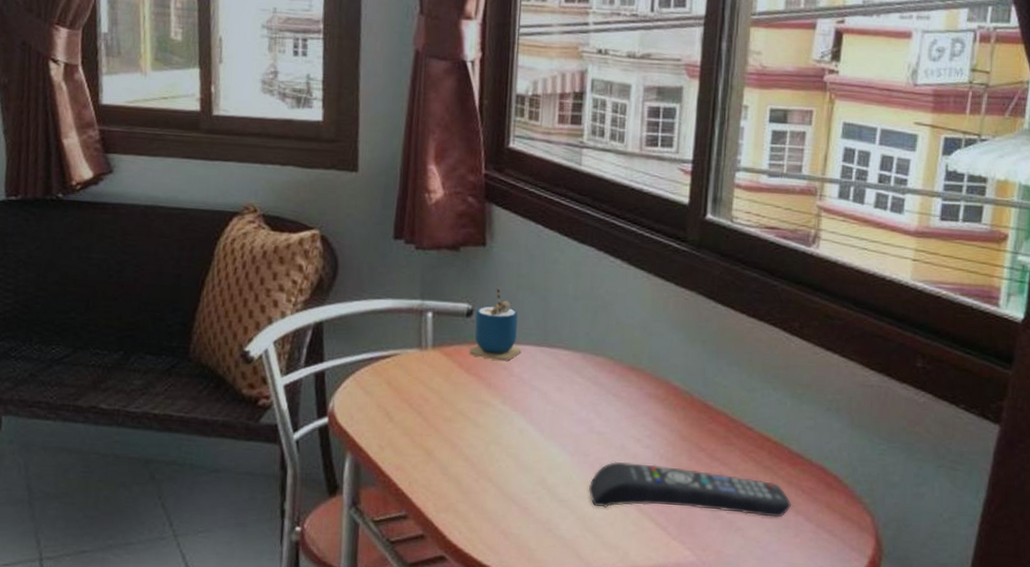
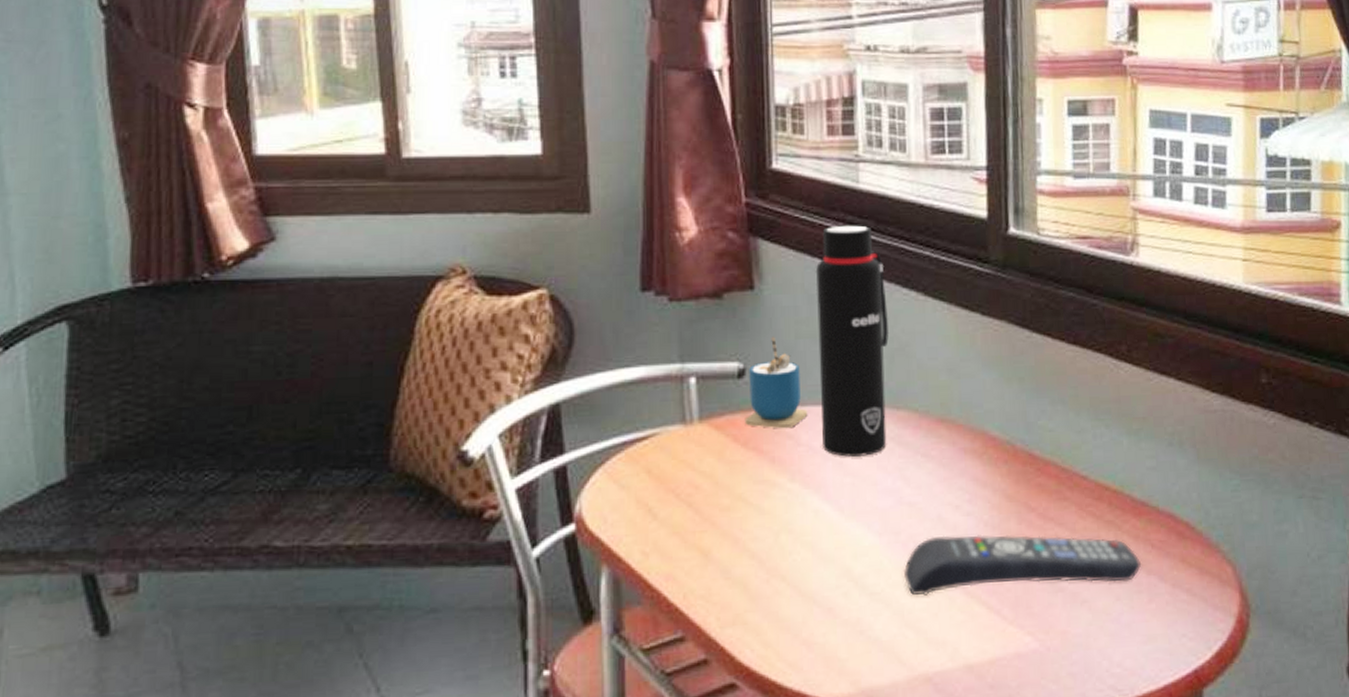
water bottle: none [531,199,596,391] -> present [815,225,889,457]

